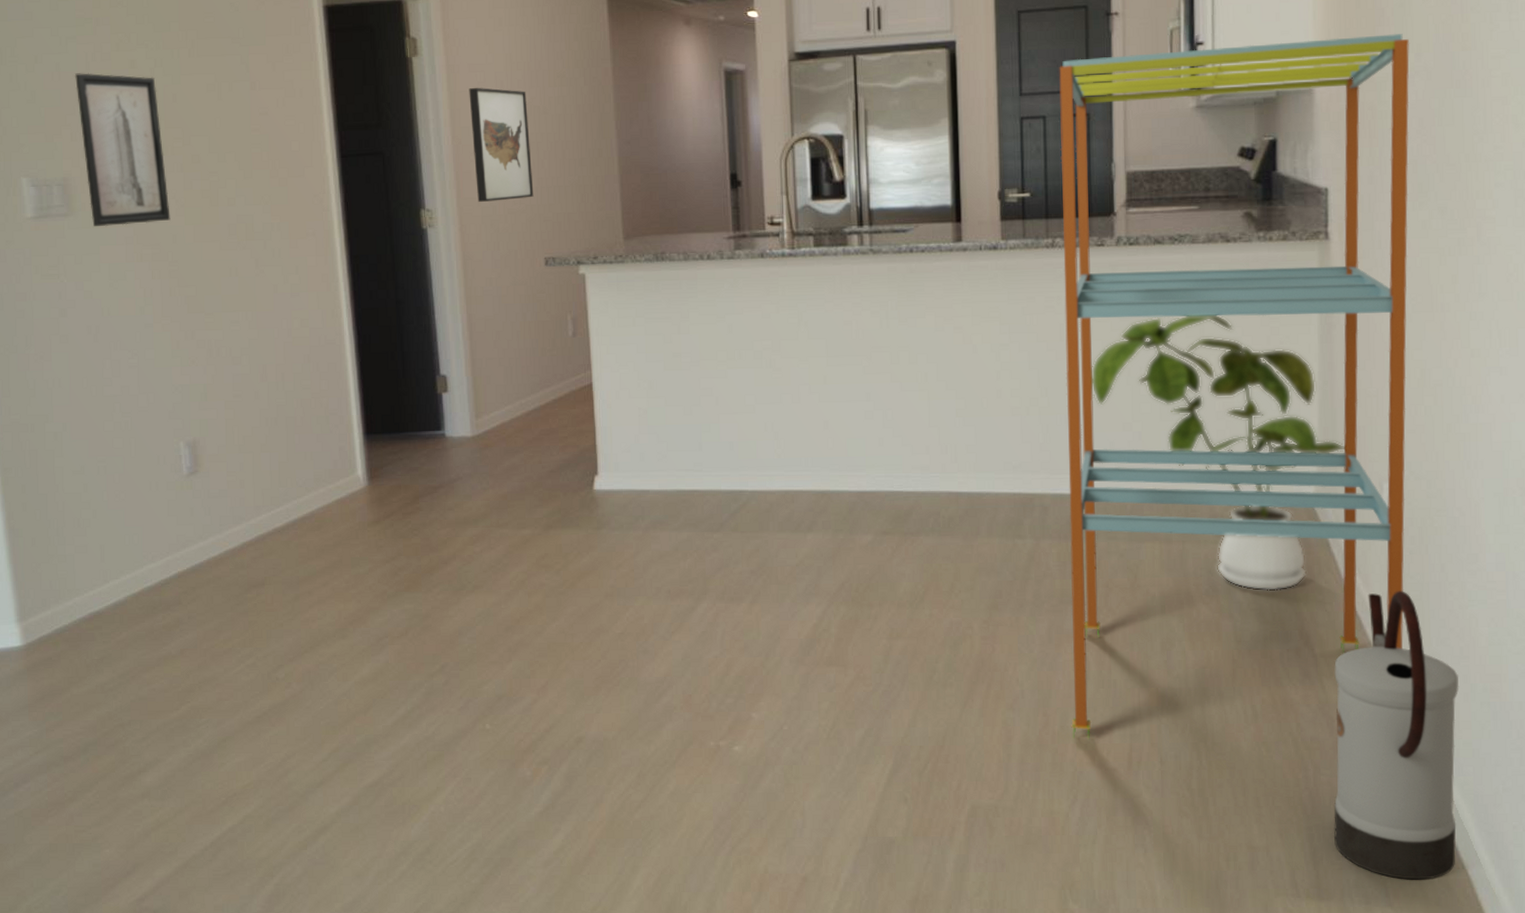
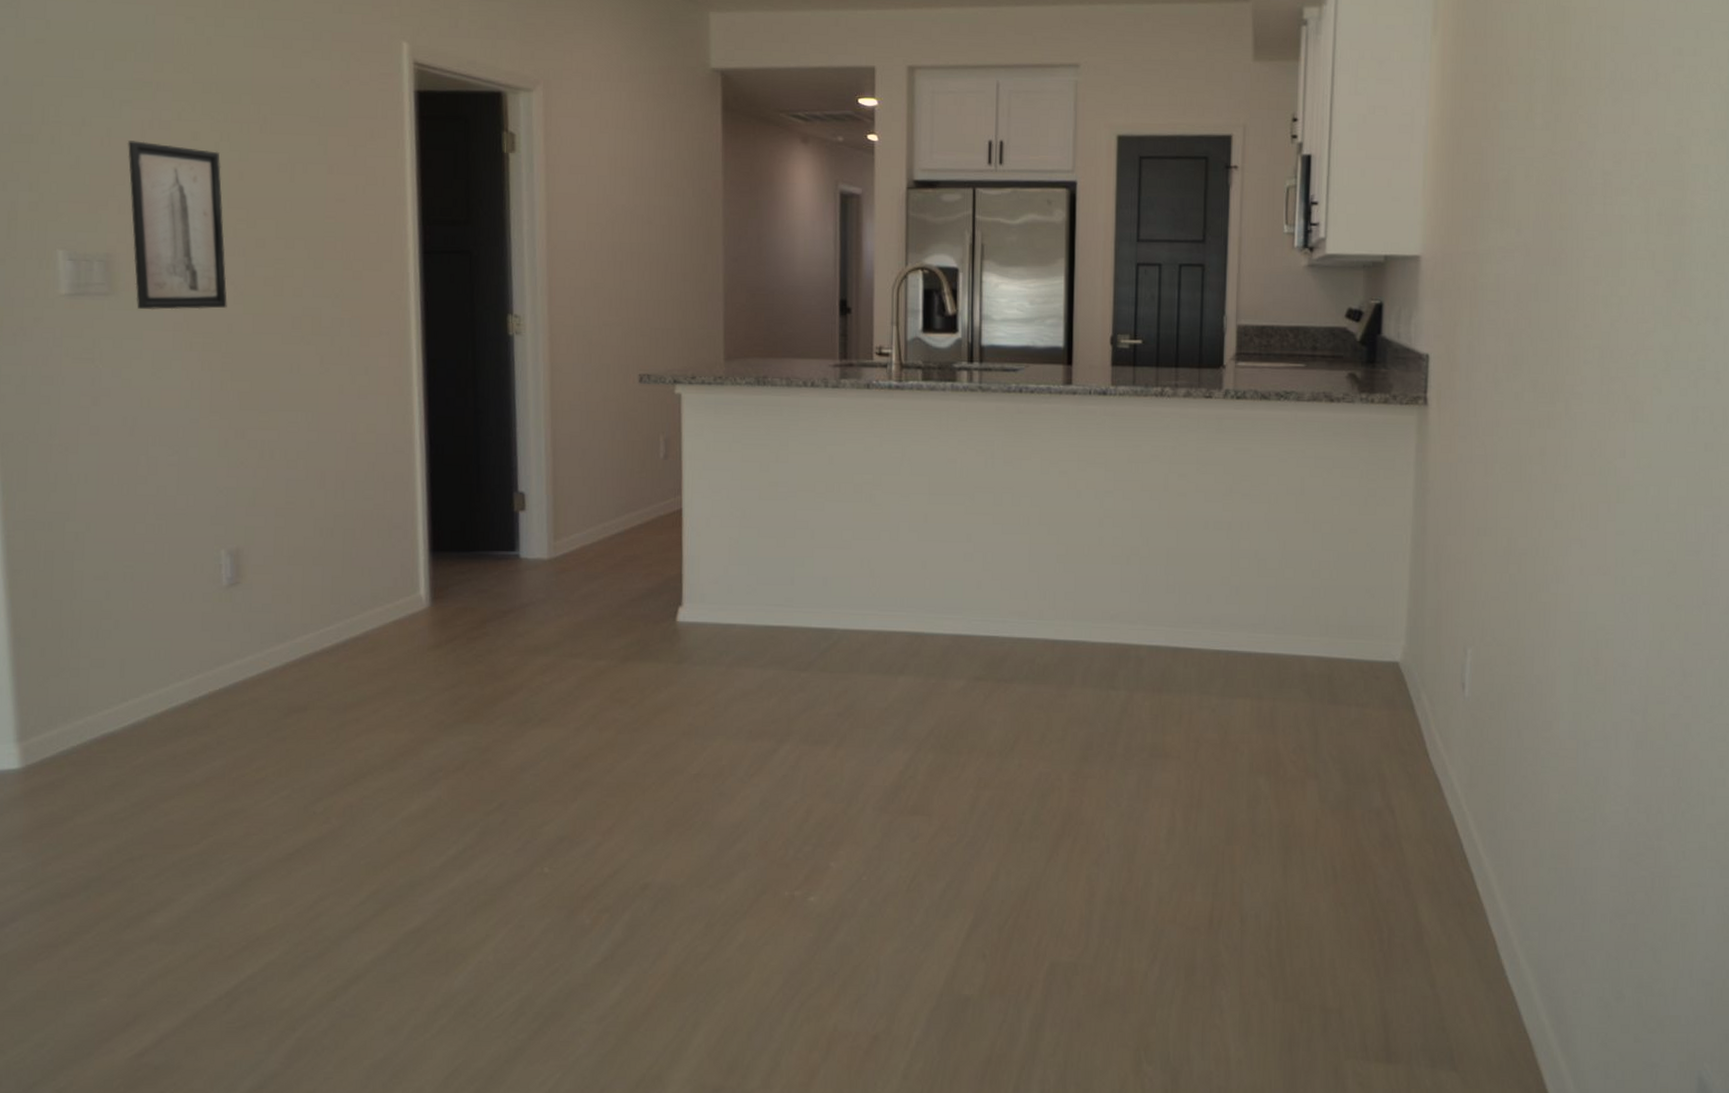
wall art: present [469,87,534,202] -> none [568,190,632,312]
shelving unit: present [1059,34,1410,739] -> none [1155,208,1511,897]
house plant: present [1092,314,1346,592] -> none [1193,472,1434,752]
watering can: present [1333,591,1460,880] -> none [1404,755,1530,1044]

